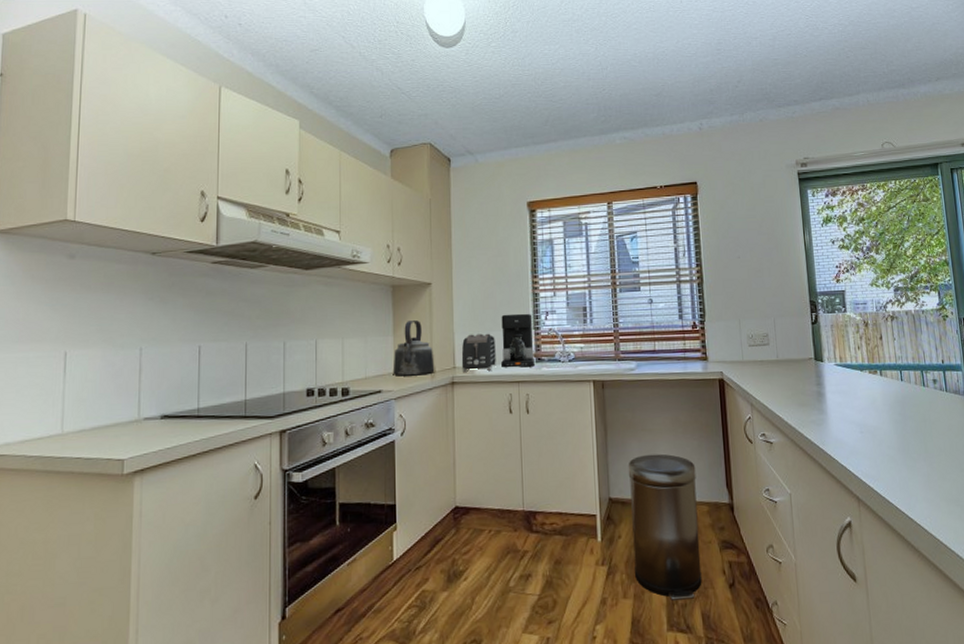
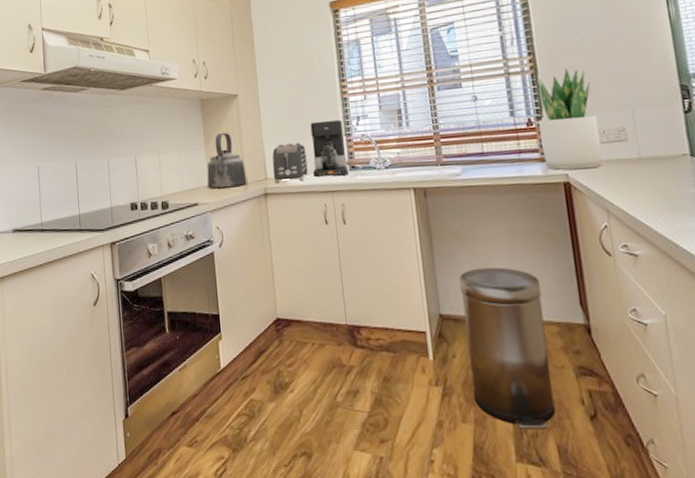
planter: none [701,280,749,369] -> present [537,68,602,170]

